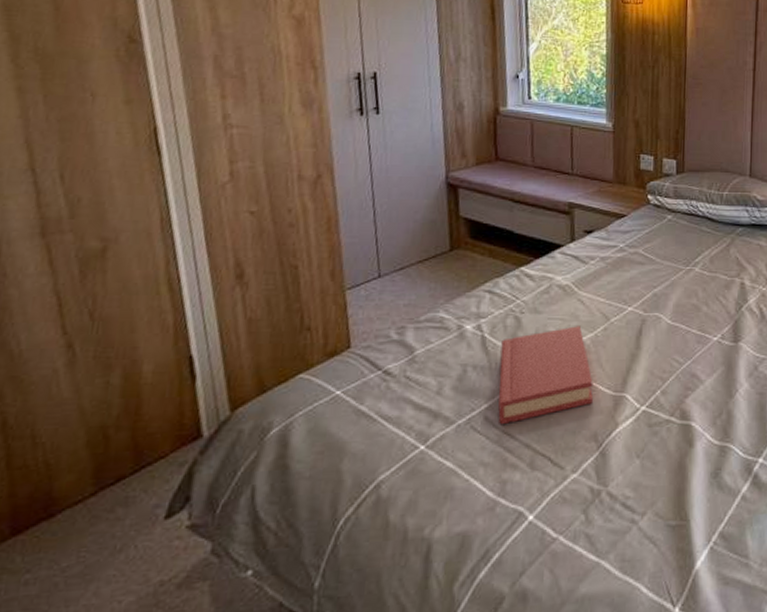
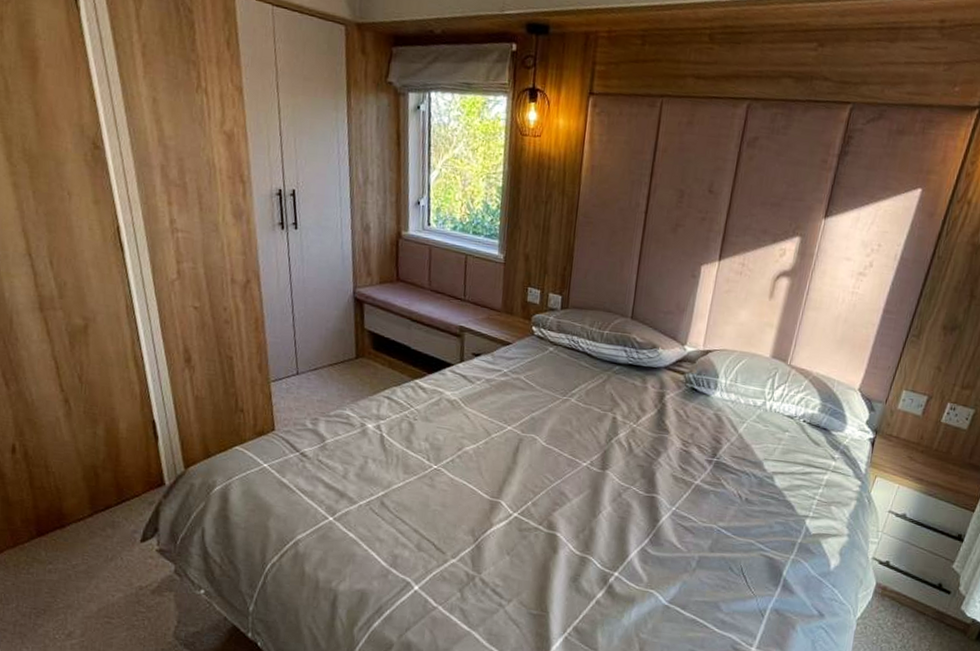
hardback book: present [498,326,594,425] -> none [392,436,474,511]

